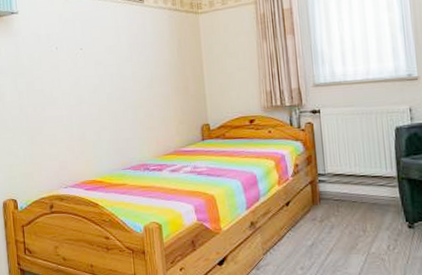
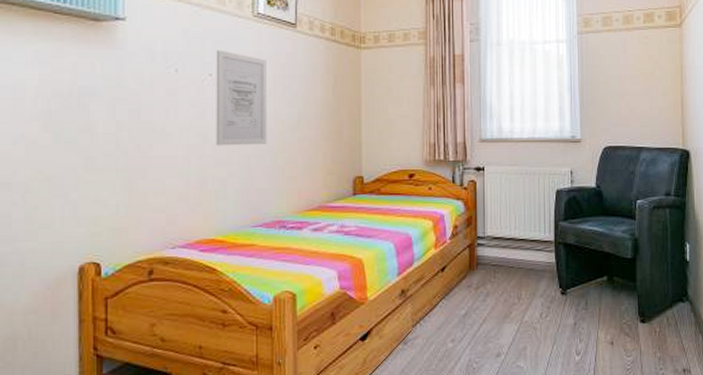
wall art: none [84,28,128,106] -> present [216,49,267,146]

